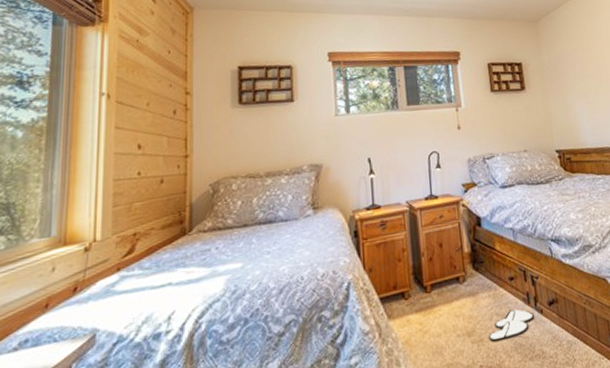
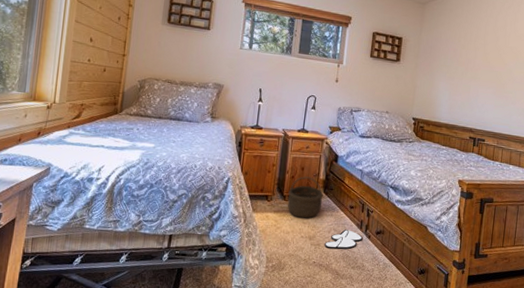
wicker basket: none [429,253,475,312] -> present [287,176,324,219]

